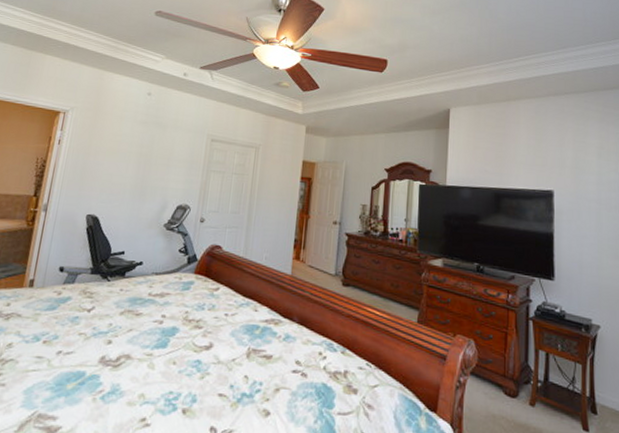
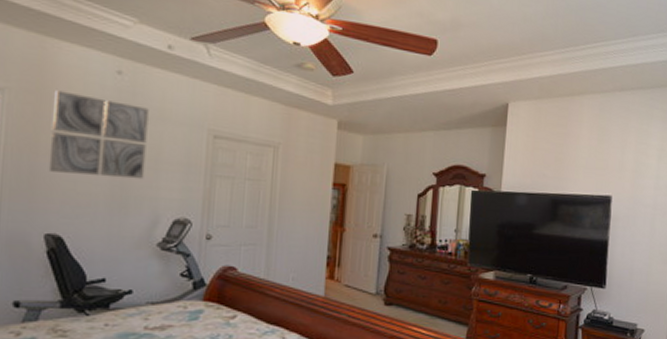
wall art: none [95,108,167,173] -> present [48,90,149,180]

